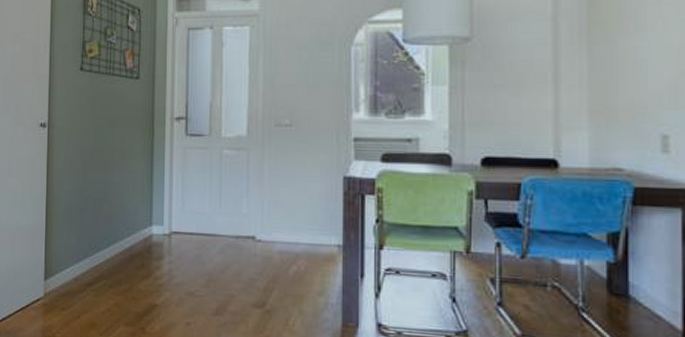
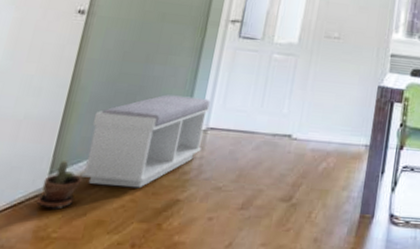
potted plant: none [40,266,71,312] -> present [36,159,83,210]
bench: none [69,200,169,293] -> present [80,94,210,188]

